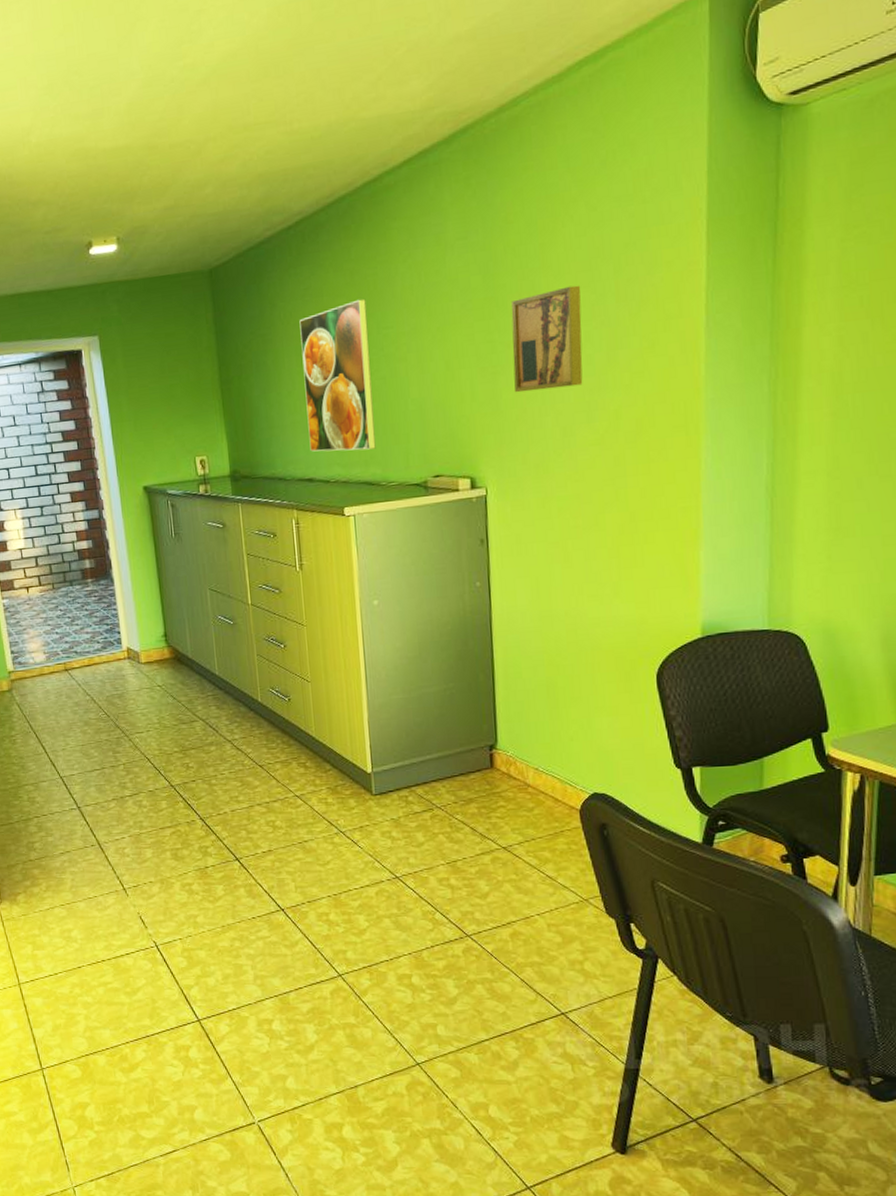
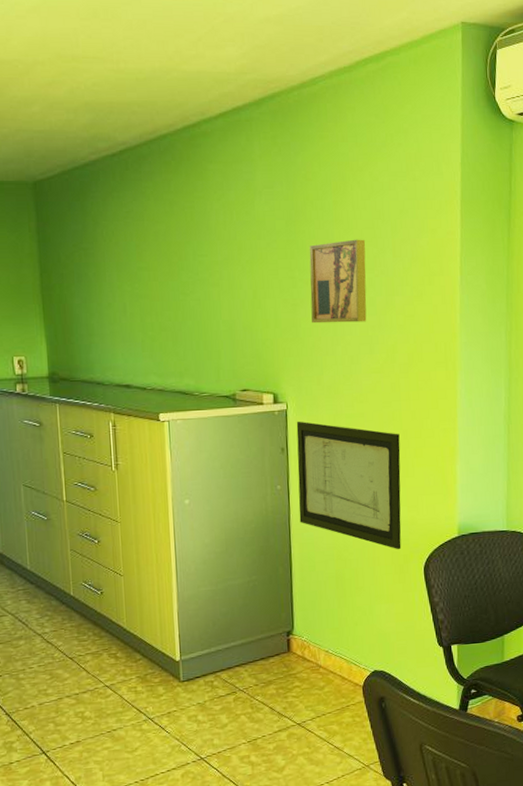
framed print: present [299,298,376,452] -> none [121,227,190,363]
wall art: none [497,507,628,654] -> present [296,421,401,550]

